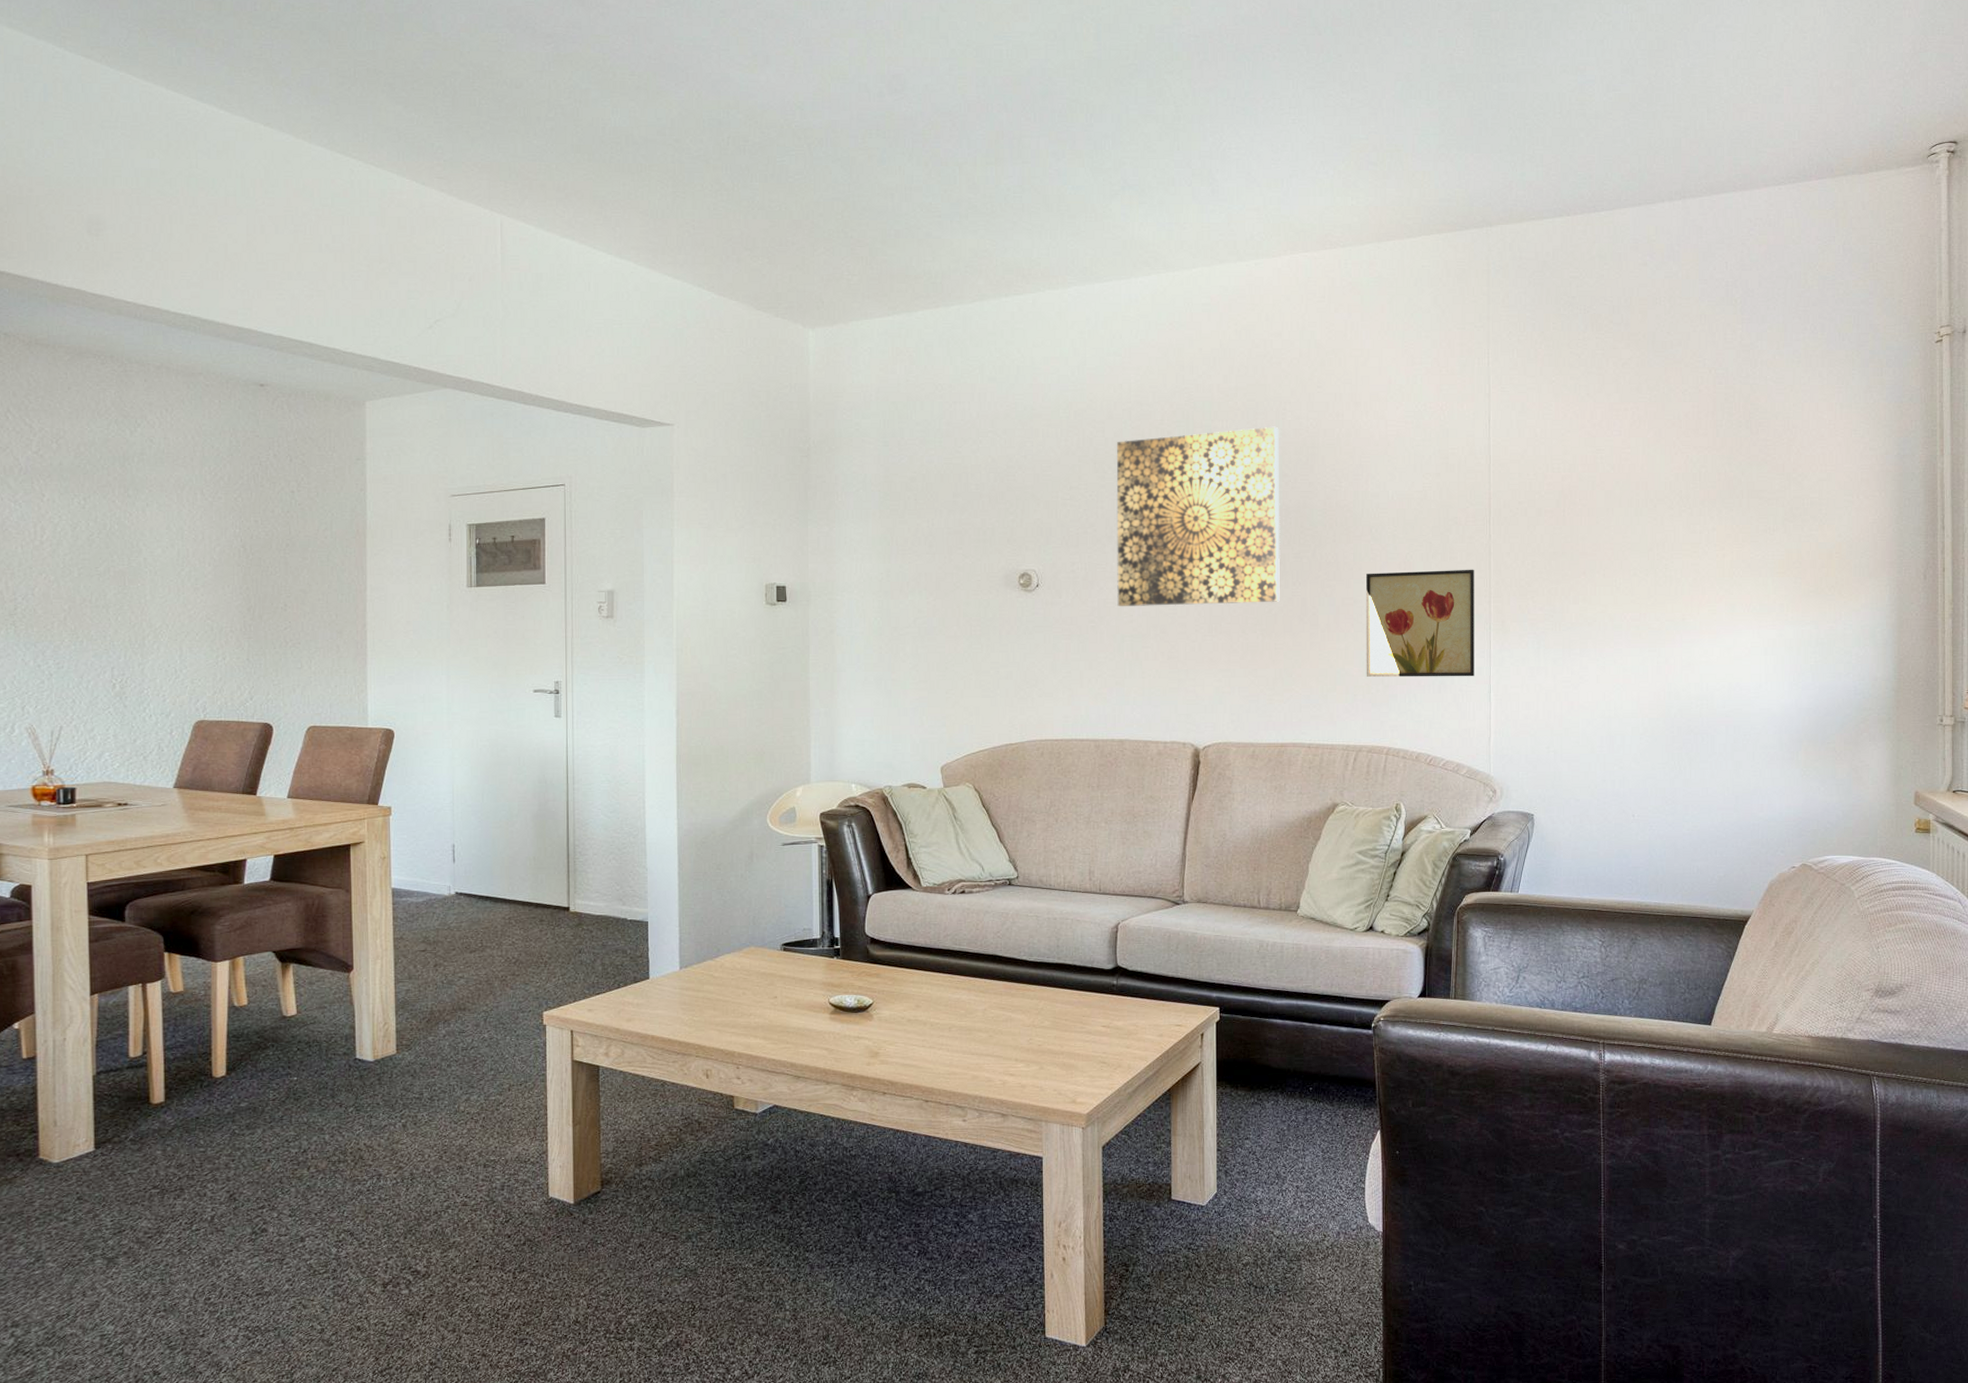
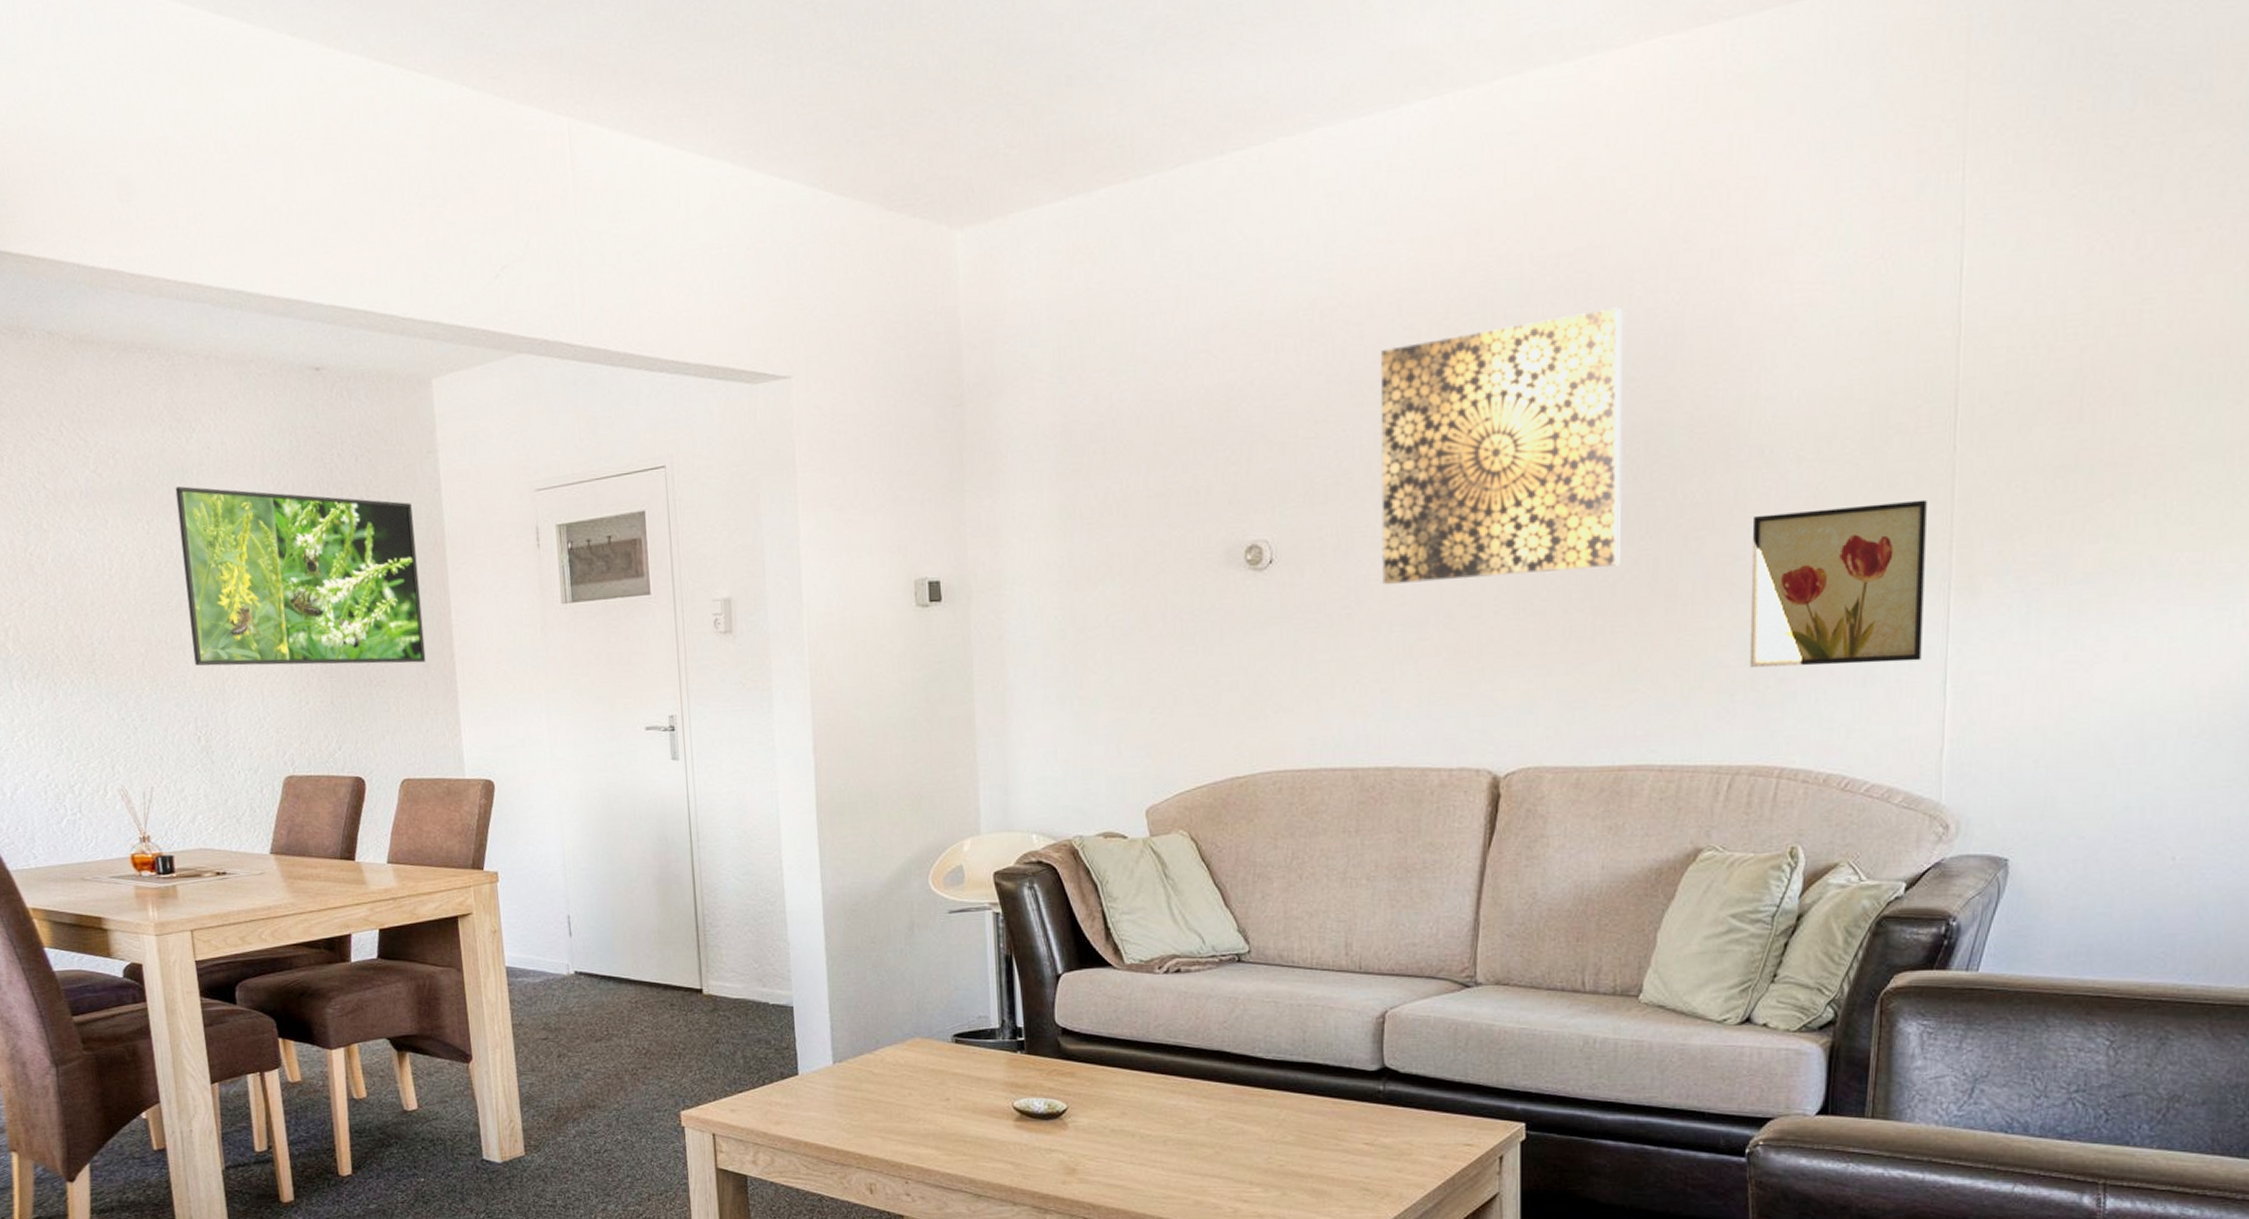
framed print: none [115,471,340,629] -> present [175,486,426,666]

